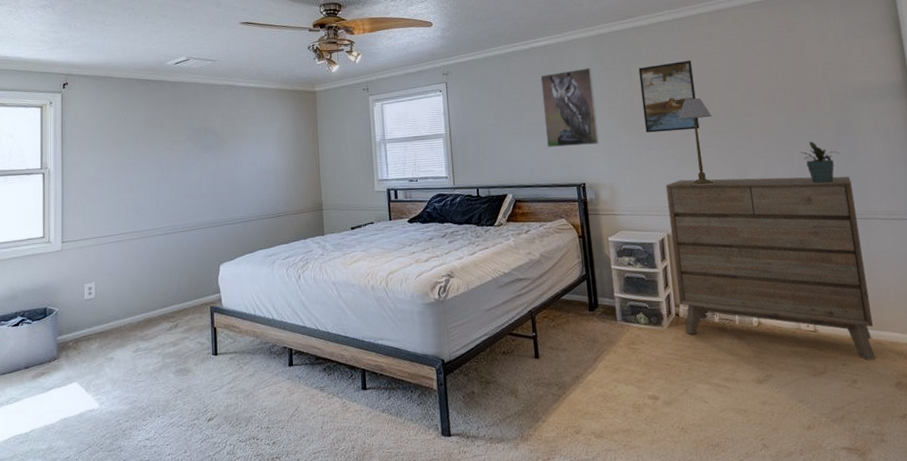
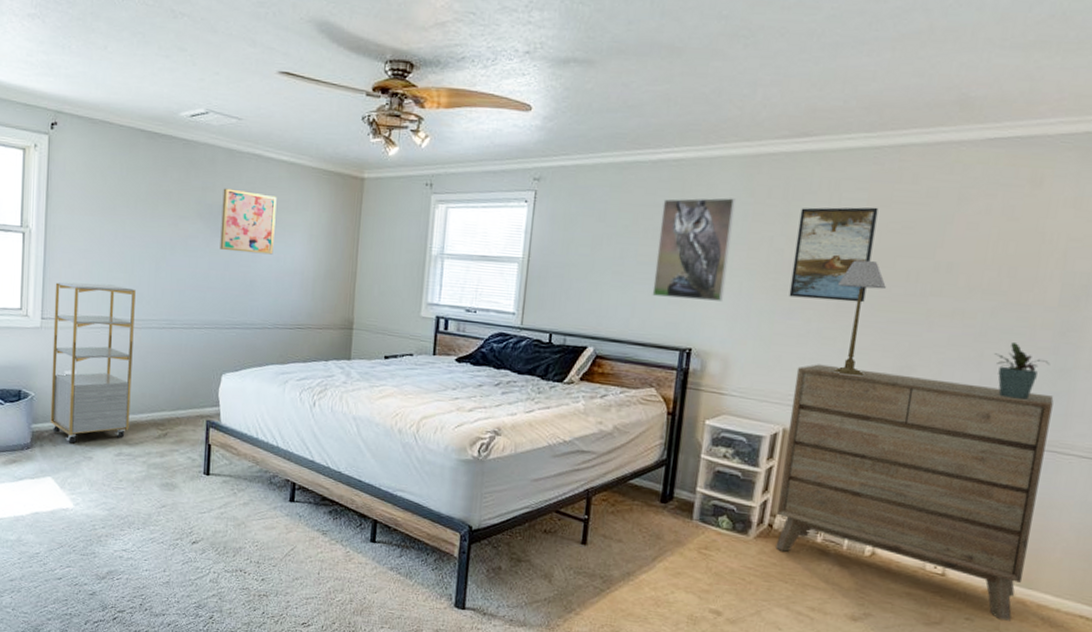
shelving unit: none [72,204,144,348] -> present [50,281,136,444]
wall art: none [206,114,251,163] -> present [220,188,277,255]

